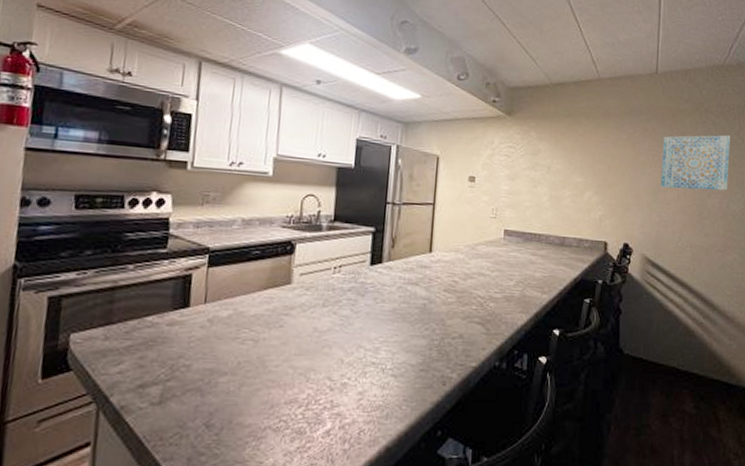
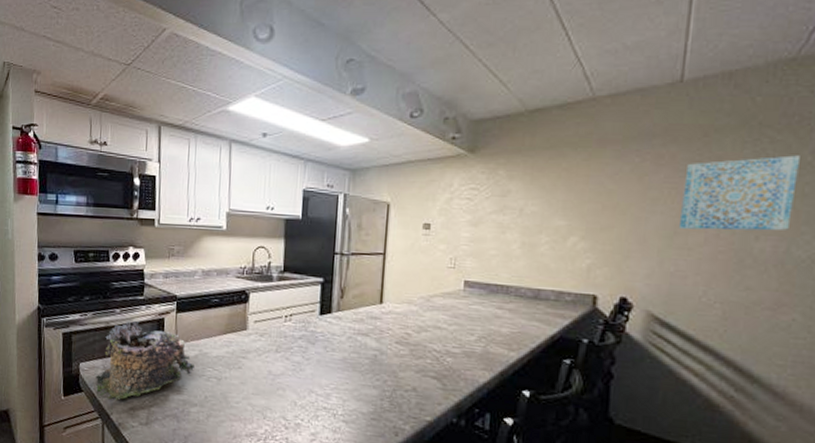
flower: none [91,278,227,378] -> present [95,320,194,401]

